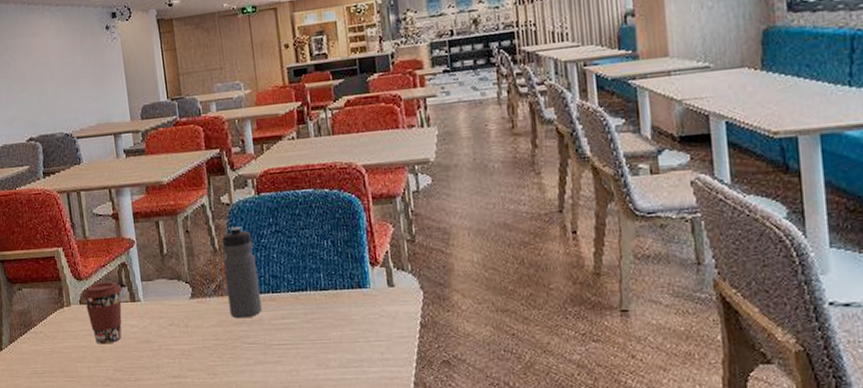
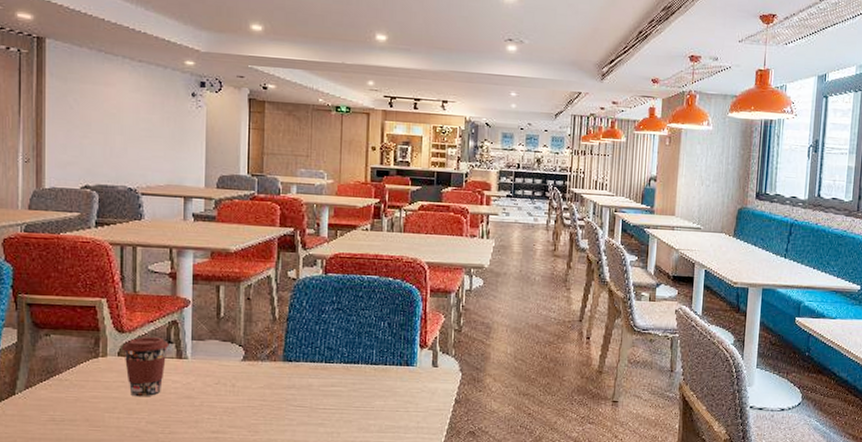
water bottle: present [222,227,262,319] -> none [281,300,315,384]

